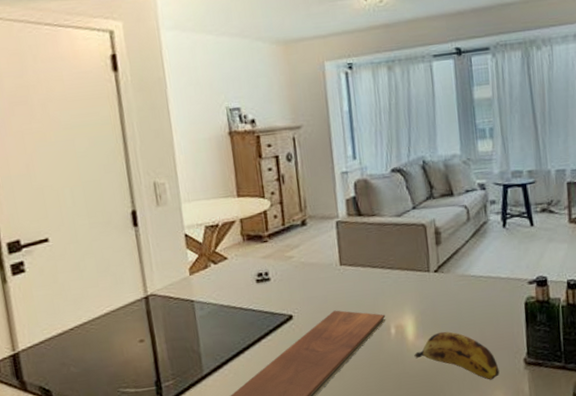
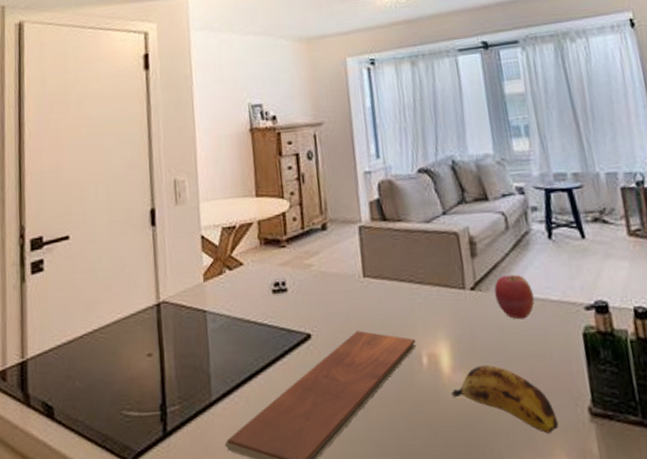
apple: none [454,258,487,294] -> present [494,274,535,320]

